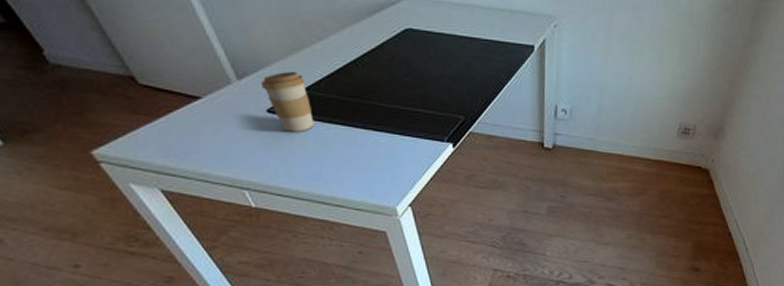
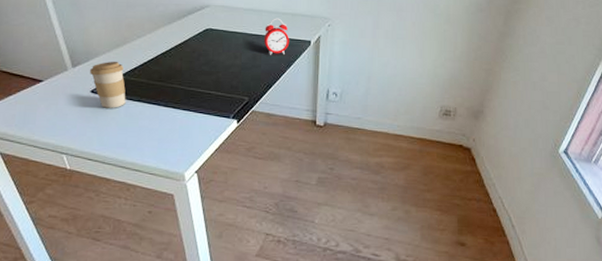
alarm clock: none [478,15,509,63] -> present [264,18,290,55]

